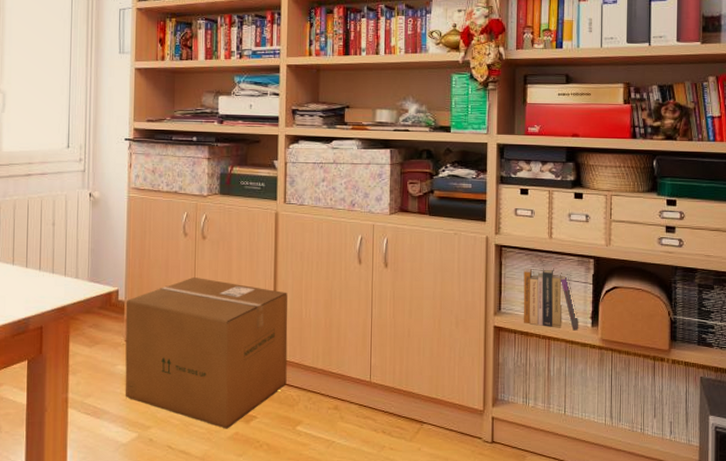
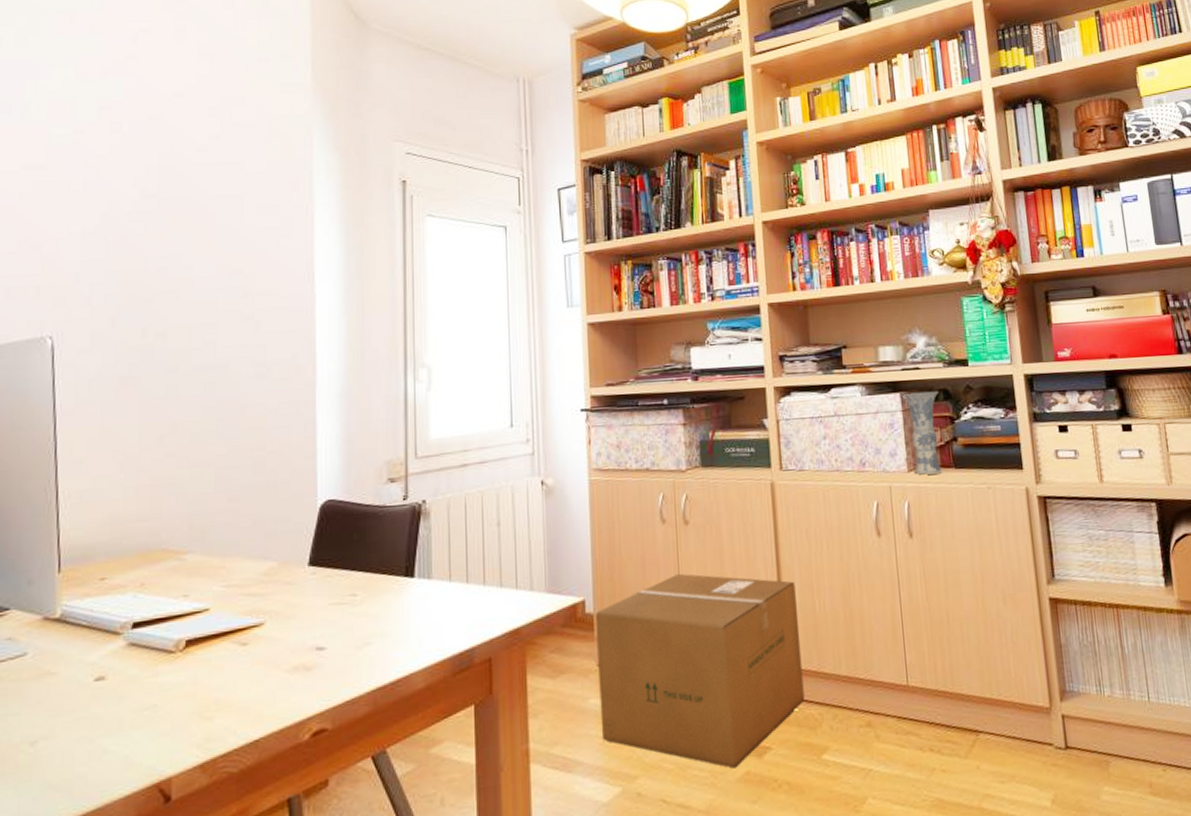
vase: none [391,150,423,219] -> present [901,391,942,476]
books: present [523,266,578,331] -> none [1075,518,1150,594]

